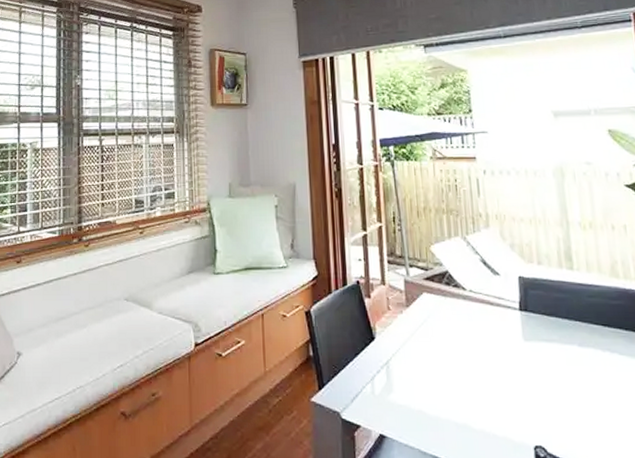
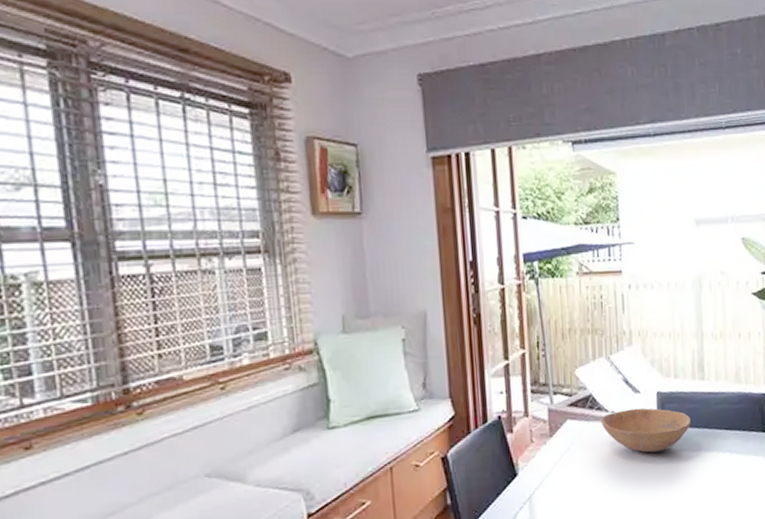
bowl: none [458,290,560,338] -> present [600,408,691,453]

